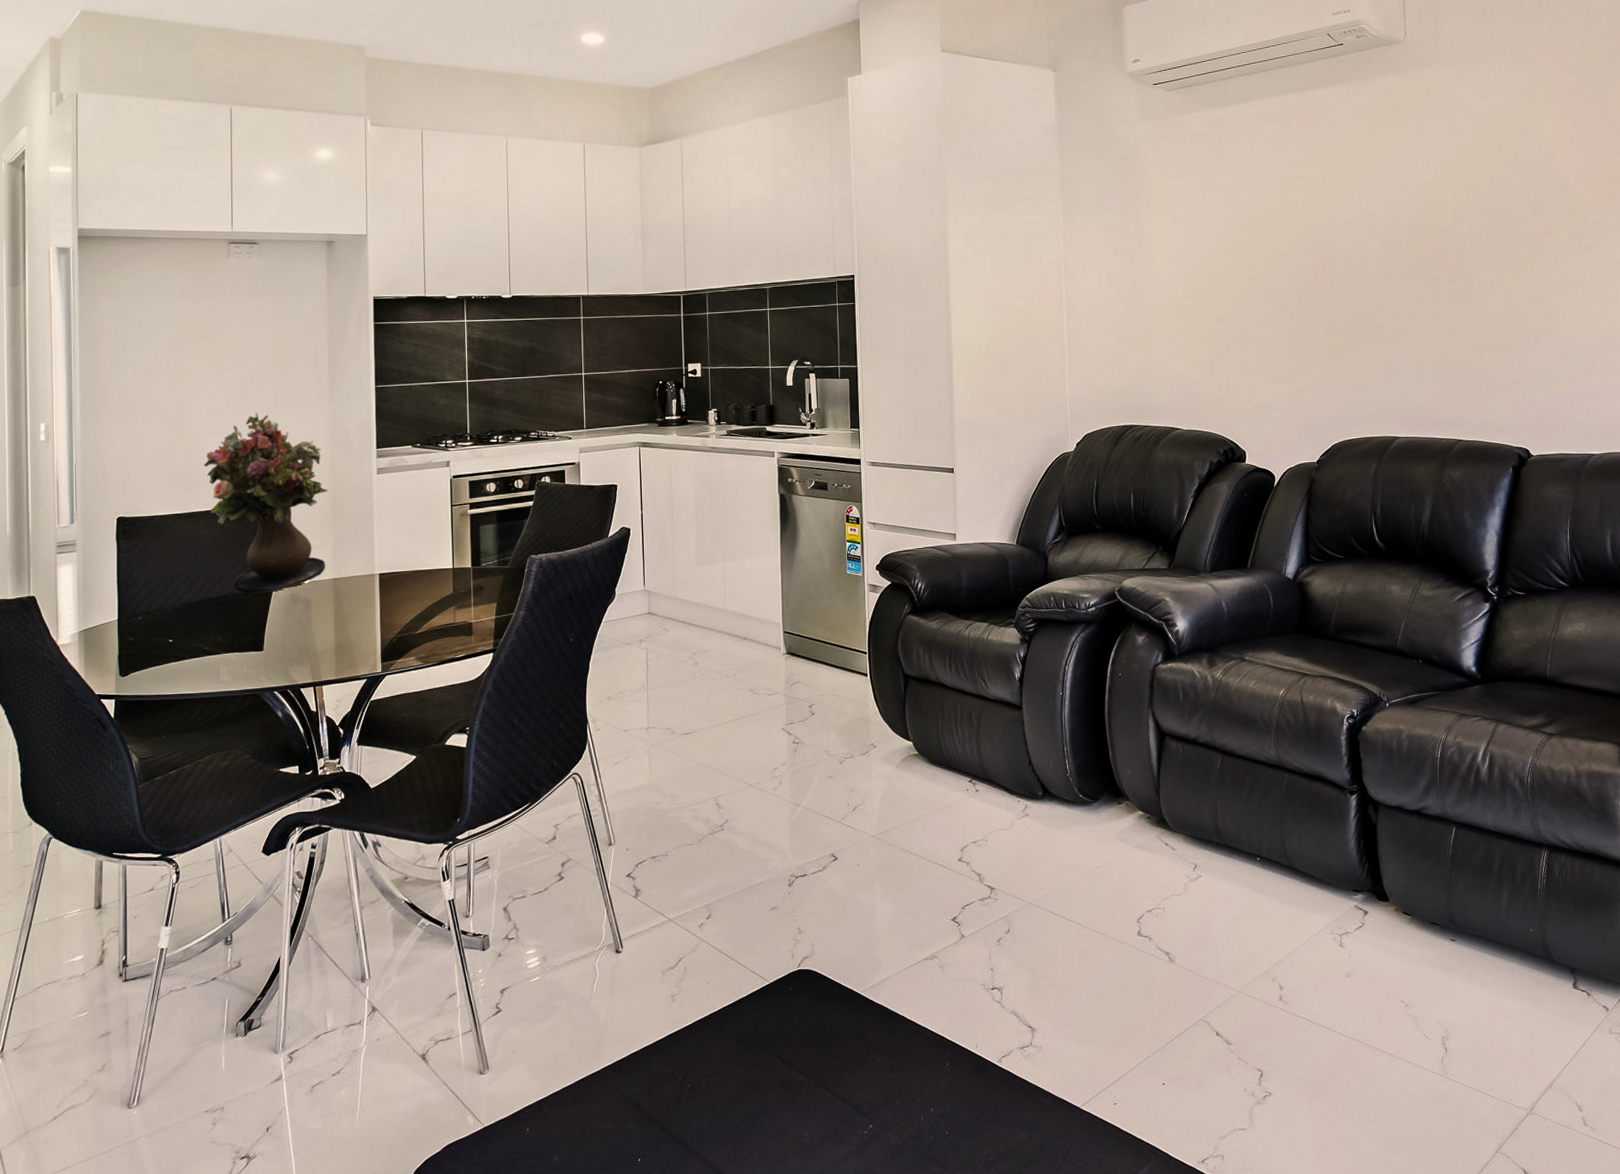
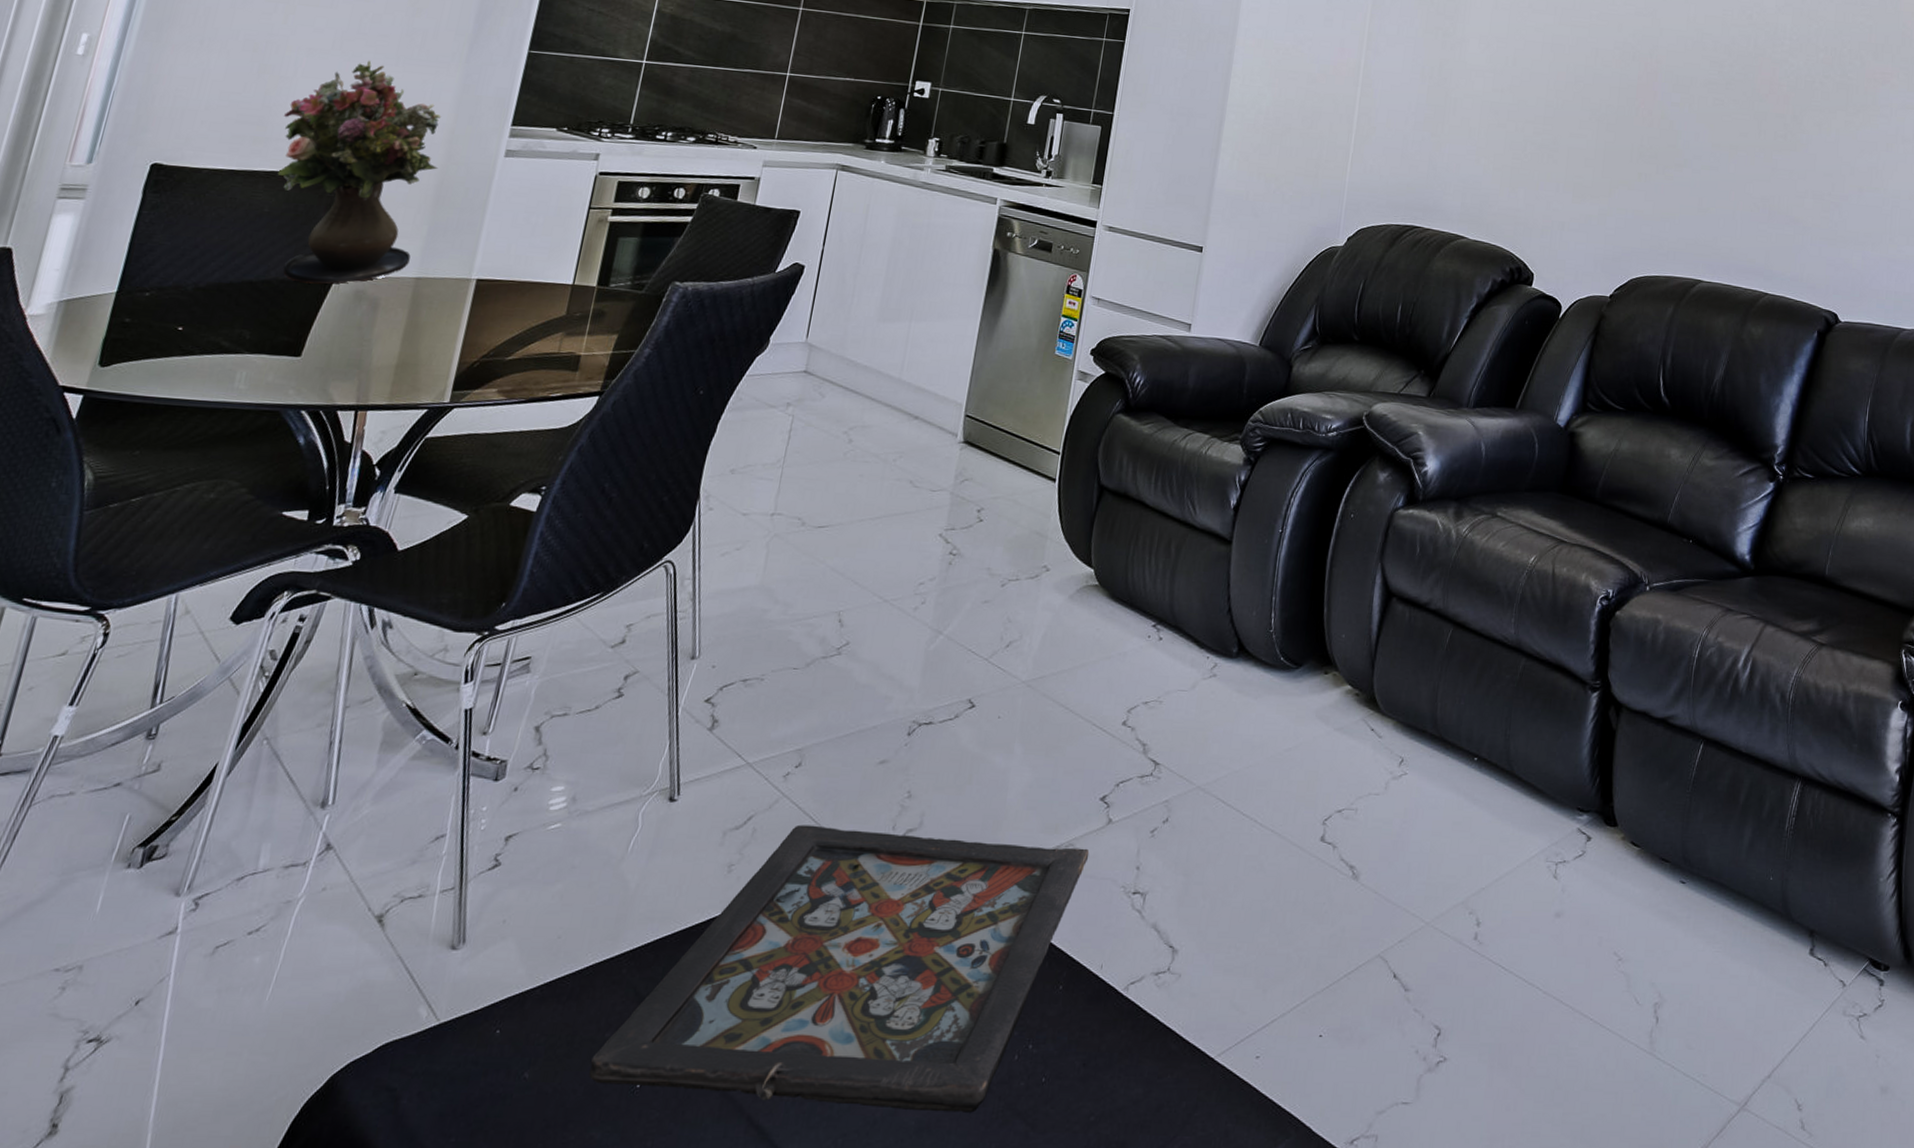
decorative tray: none [601,958,951,1164] -> present [589,824,1090,1113]

